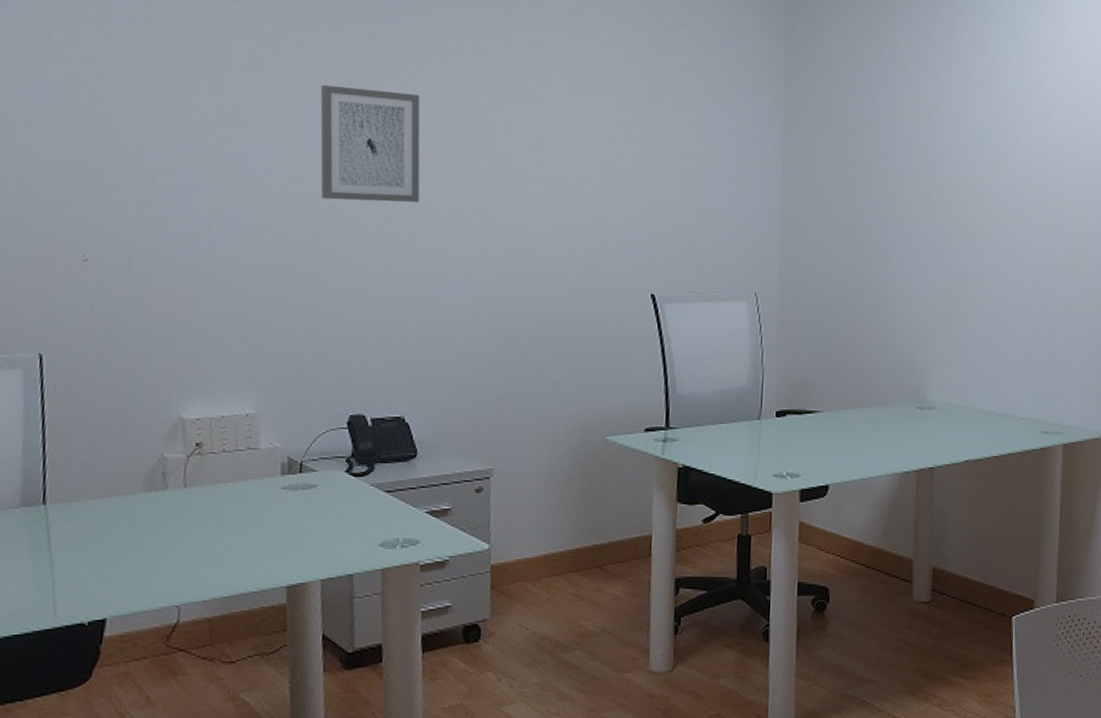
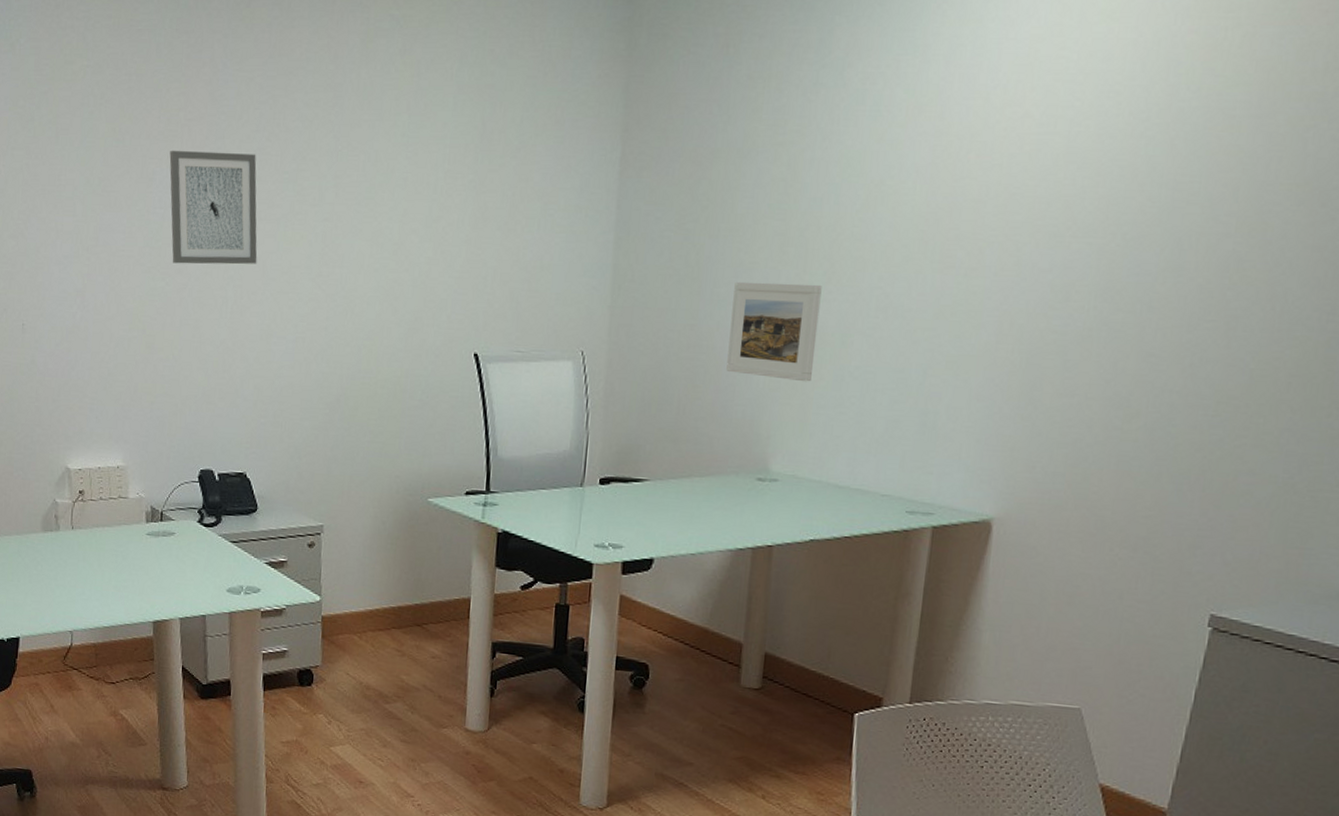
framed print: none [885,233,961,321] -> present [726,281,822,382]

